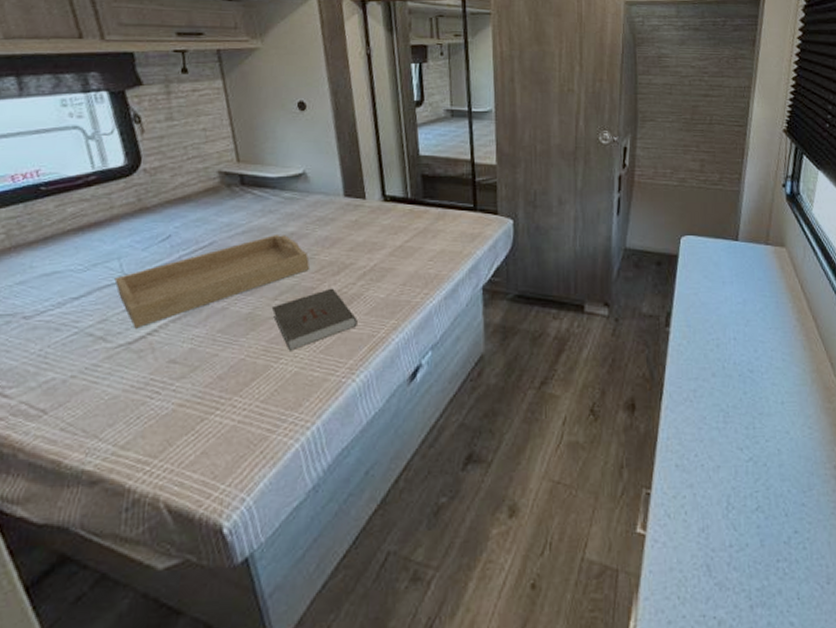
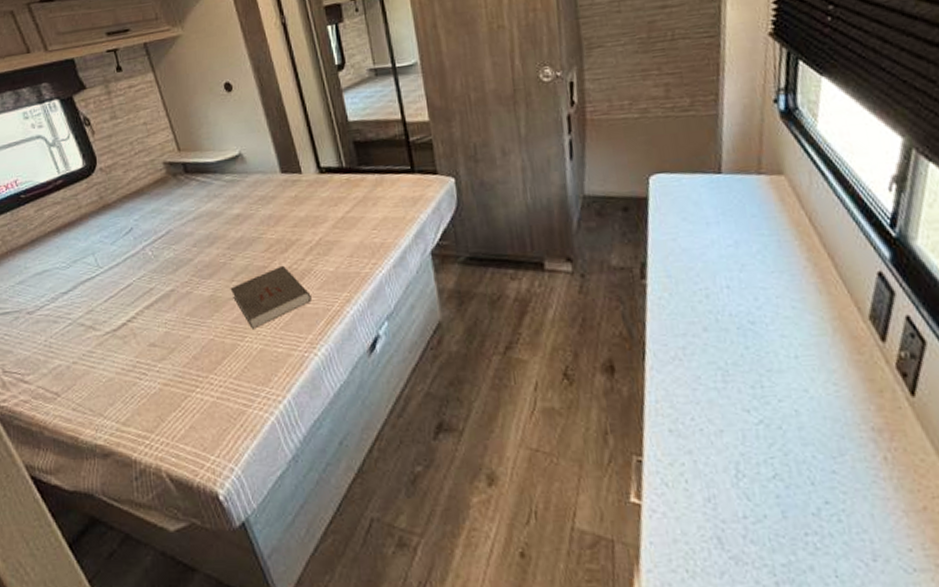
serving tray: present [114,233,310,329] -> none [93,217,260,317]

